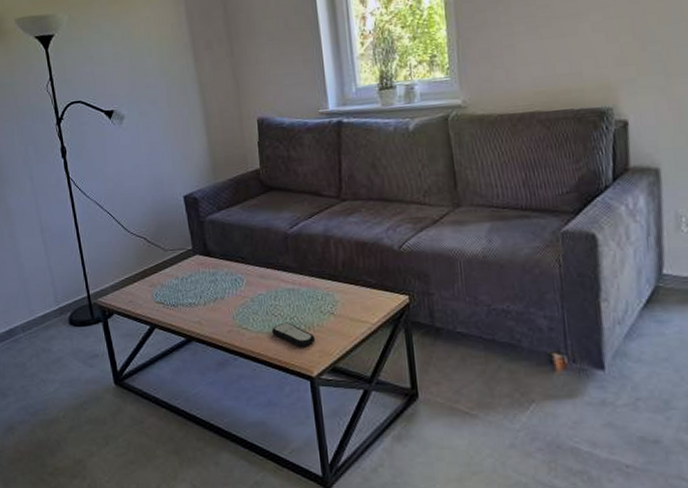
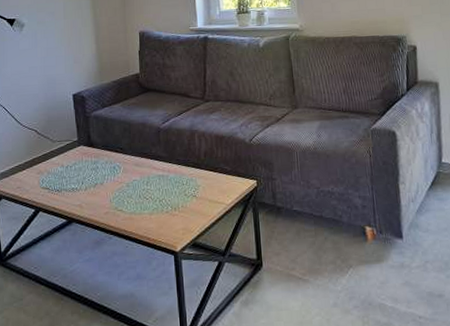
remote control: present [272,322,315,348] -> none [143,204,179,226]

